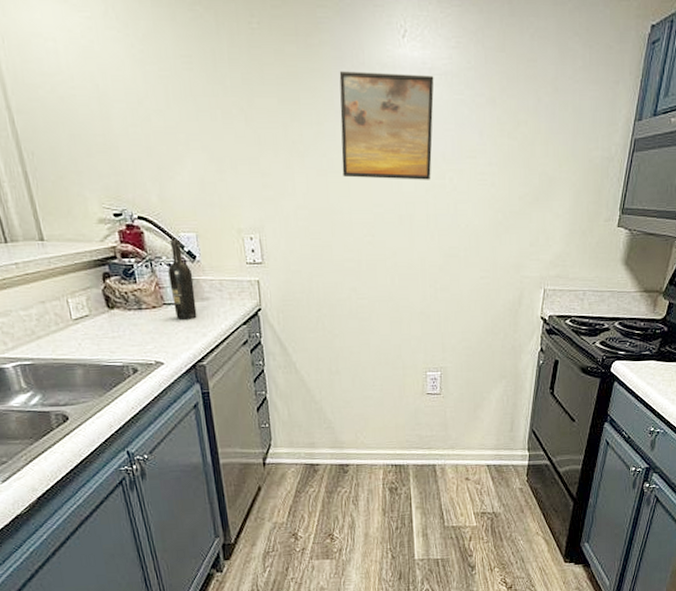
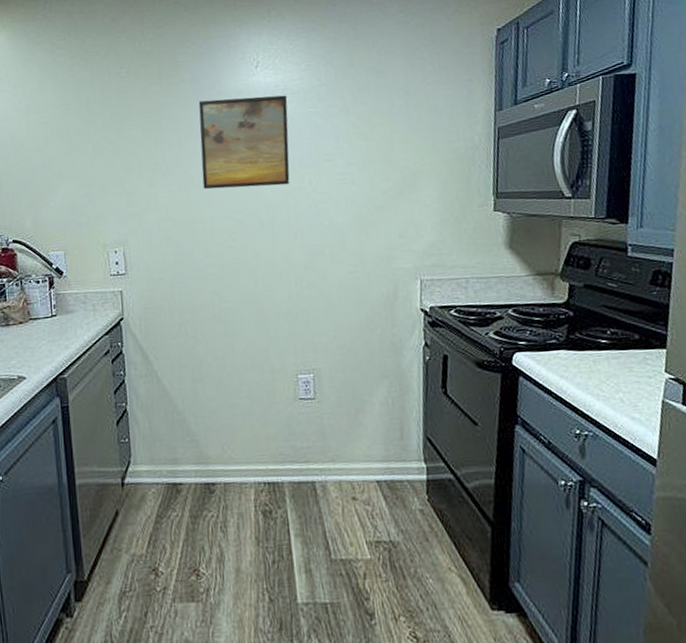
wine bottle: present [167,239,197,319] -> none [35,258,61,333]

